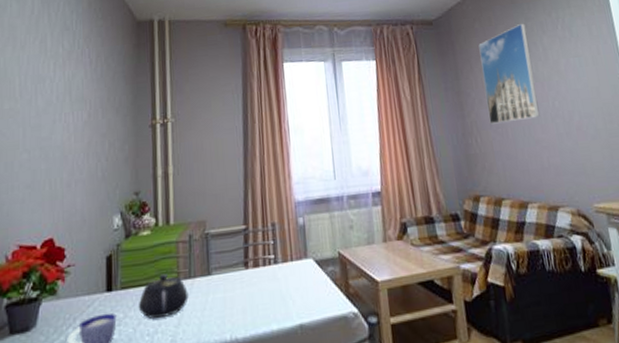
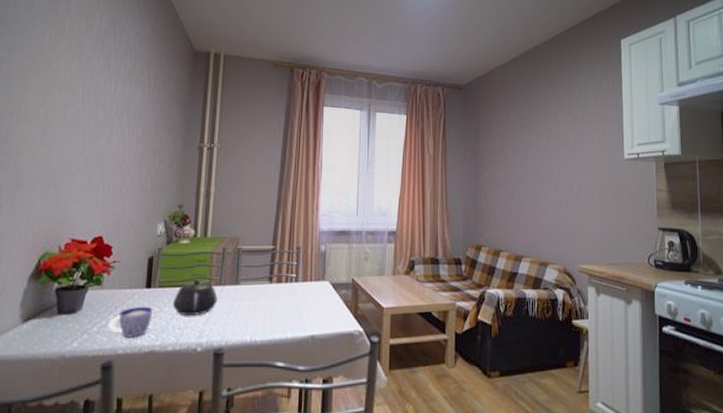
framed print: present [478,23,540,125] -> none [499,98,545,185]

